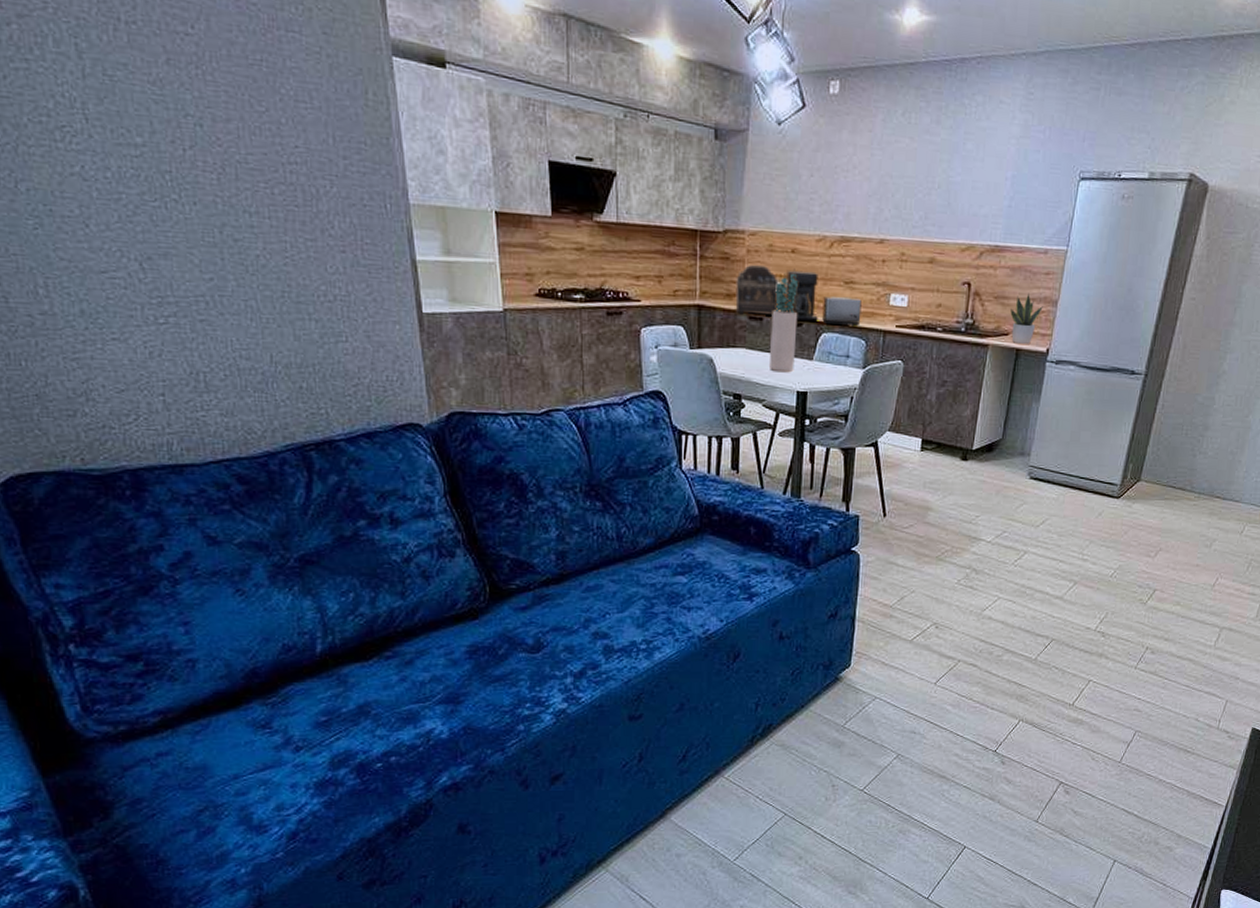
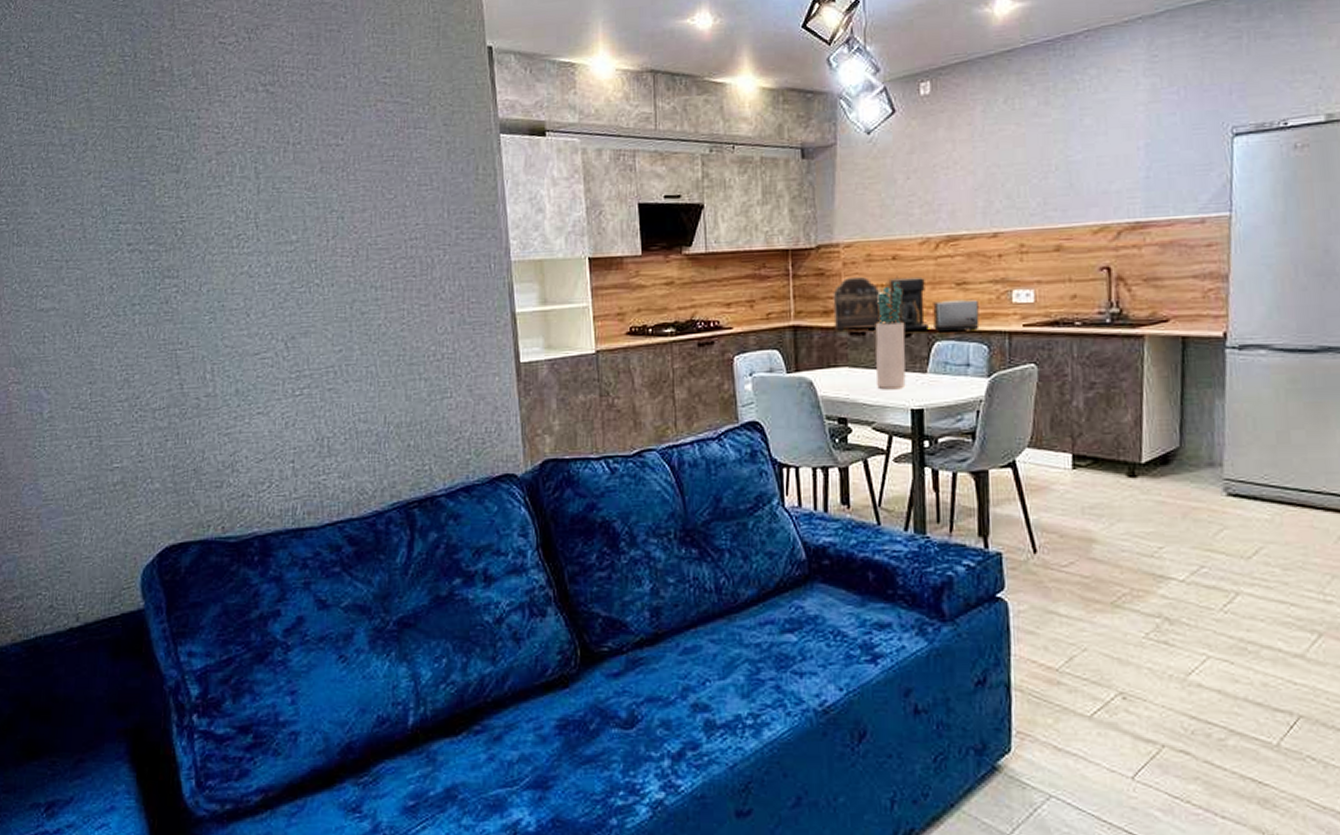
potted plant: present [1010,292,1043,345] -> none [1167,269,1210,332]

